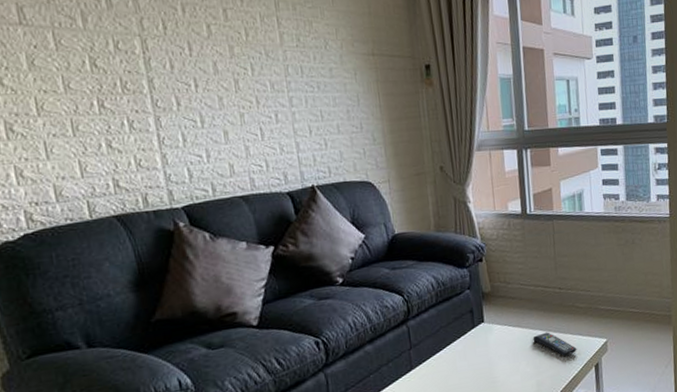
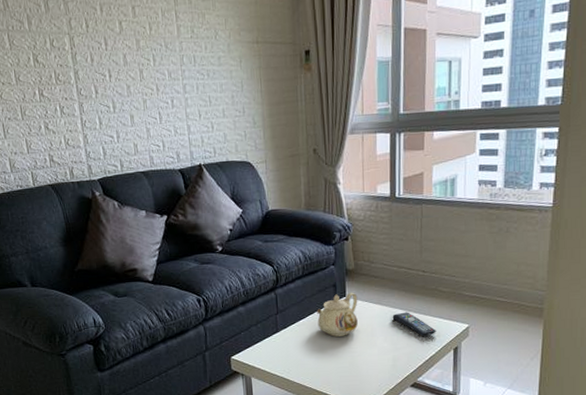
teapot: none [454,316,499,368] -> present [317,292,358,337]

